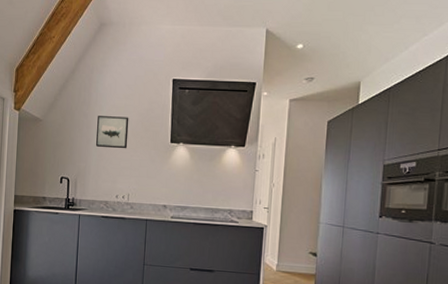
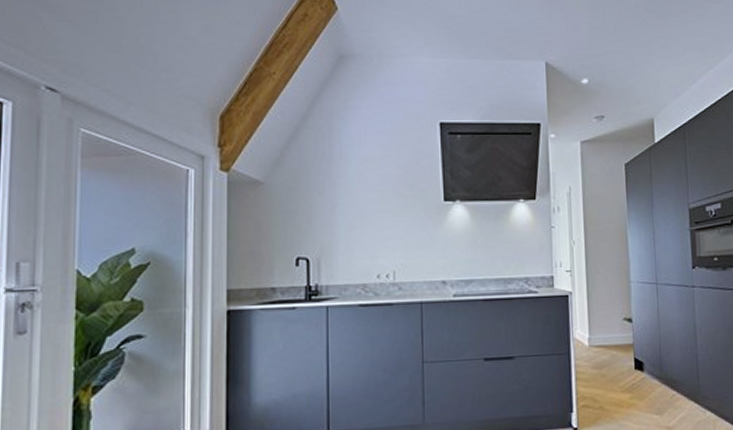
wall art: present [95,116,129,149] -> none [343,172,388,214]

